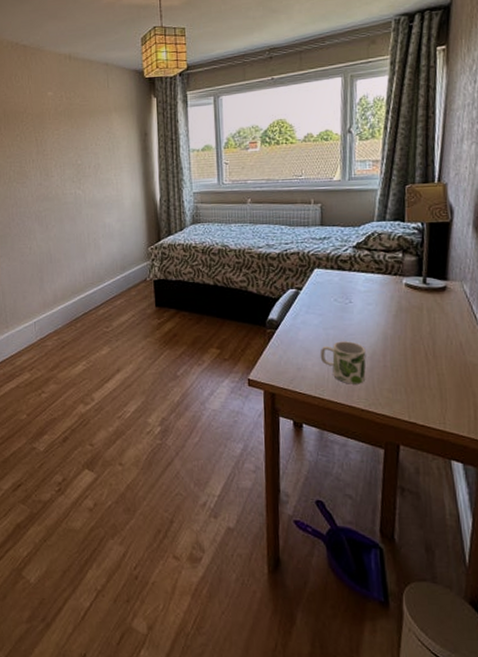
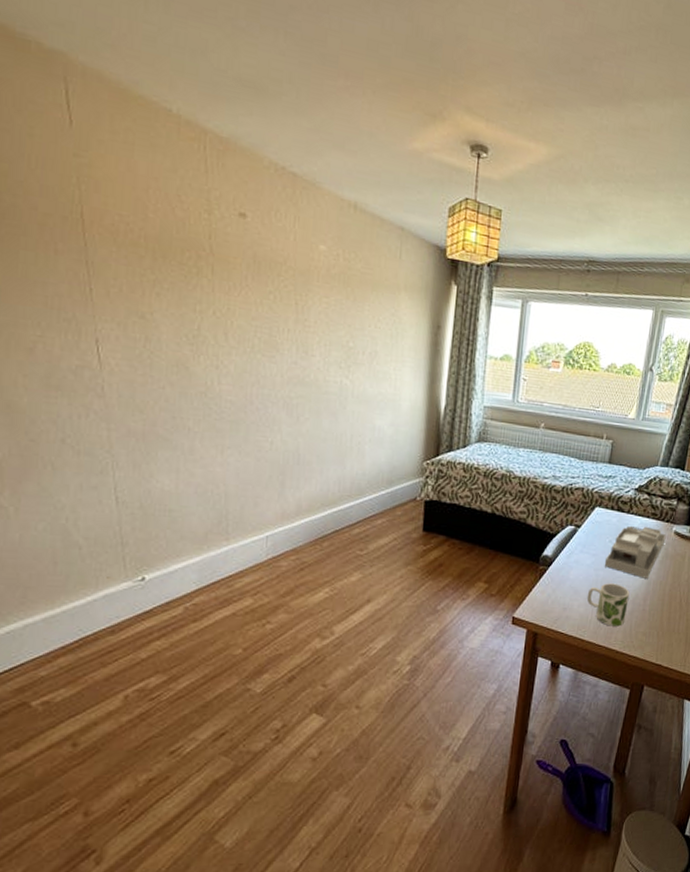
desk organizer: none [332,282,397,334] -> present [604,525,666,579]

